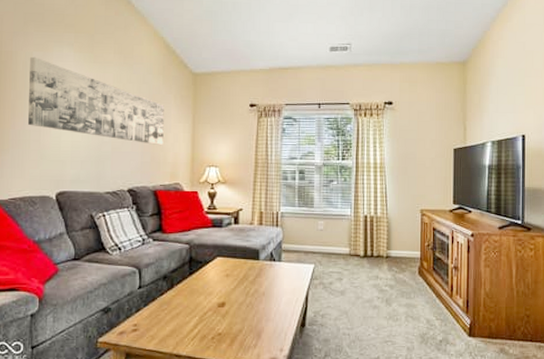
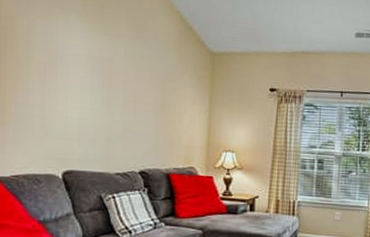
wall art: present [28,56,164,146] -> none [32,24,180,128]

